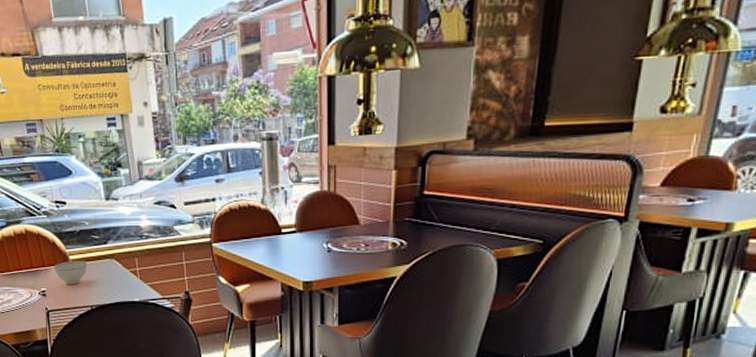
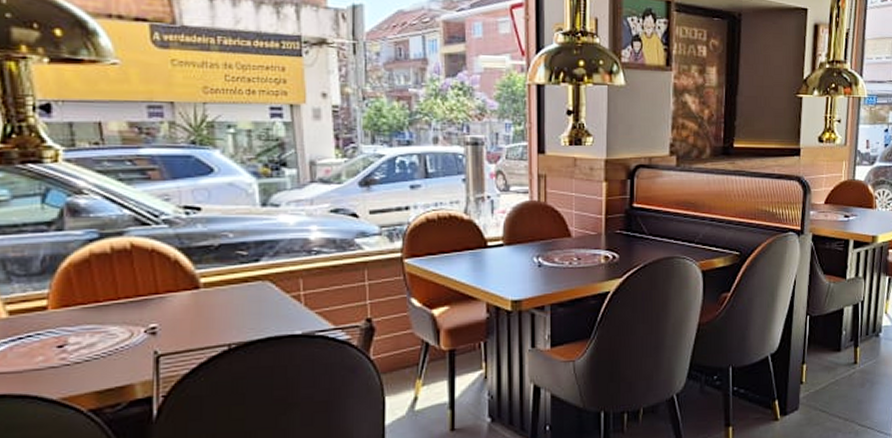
bowl: present [53,260,88,285] -> none [173,283,229,318]

